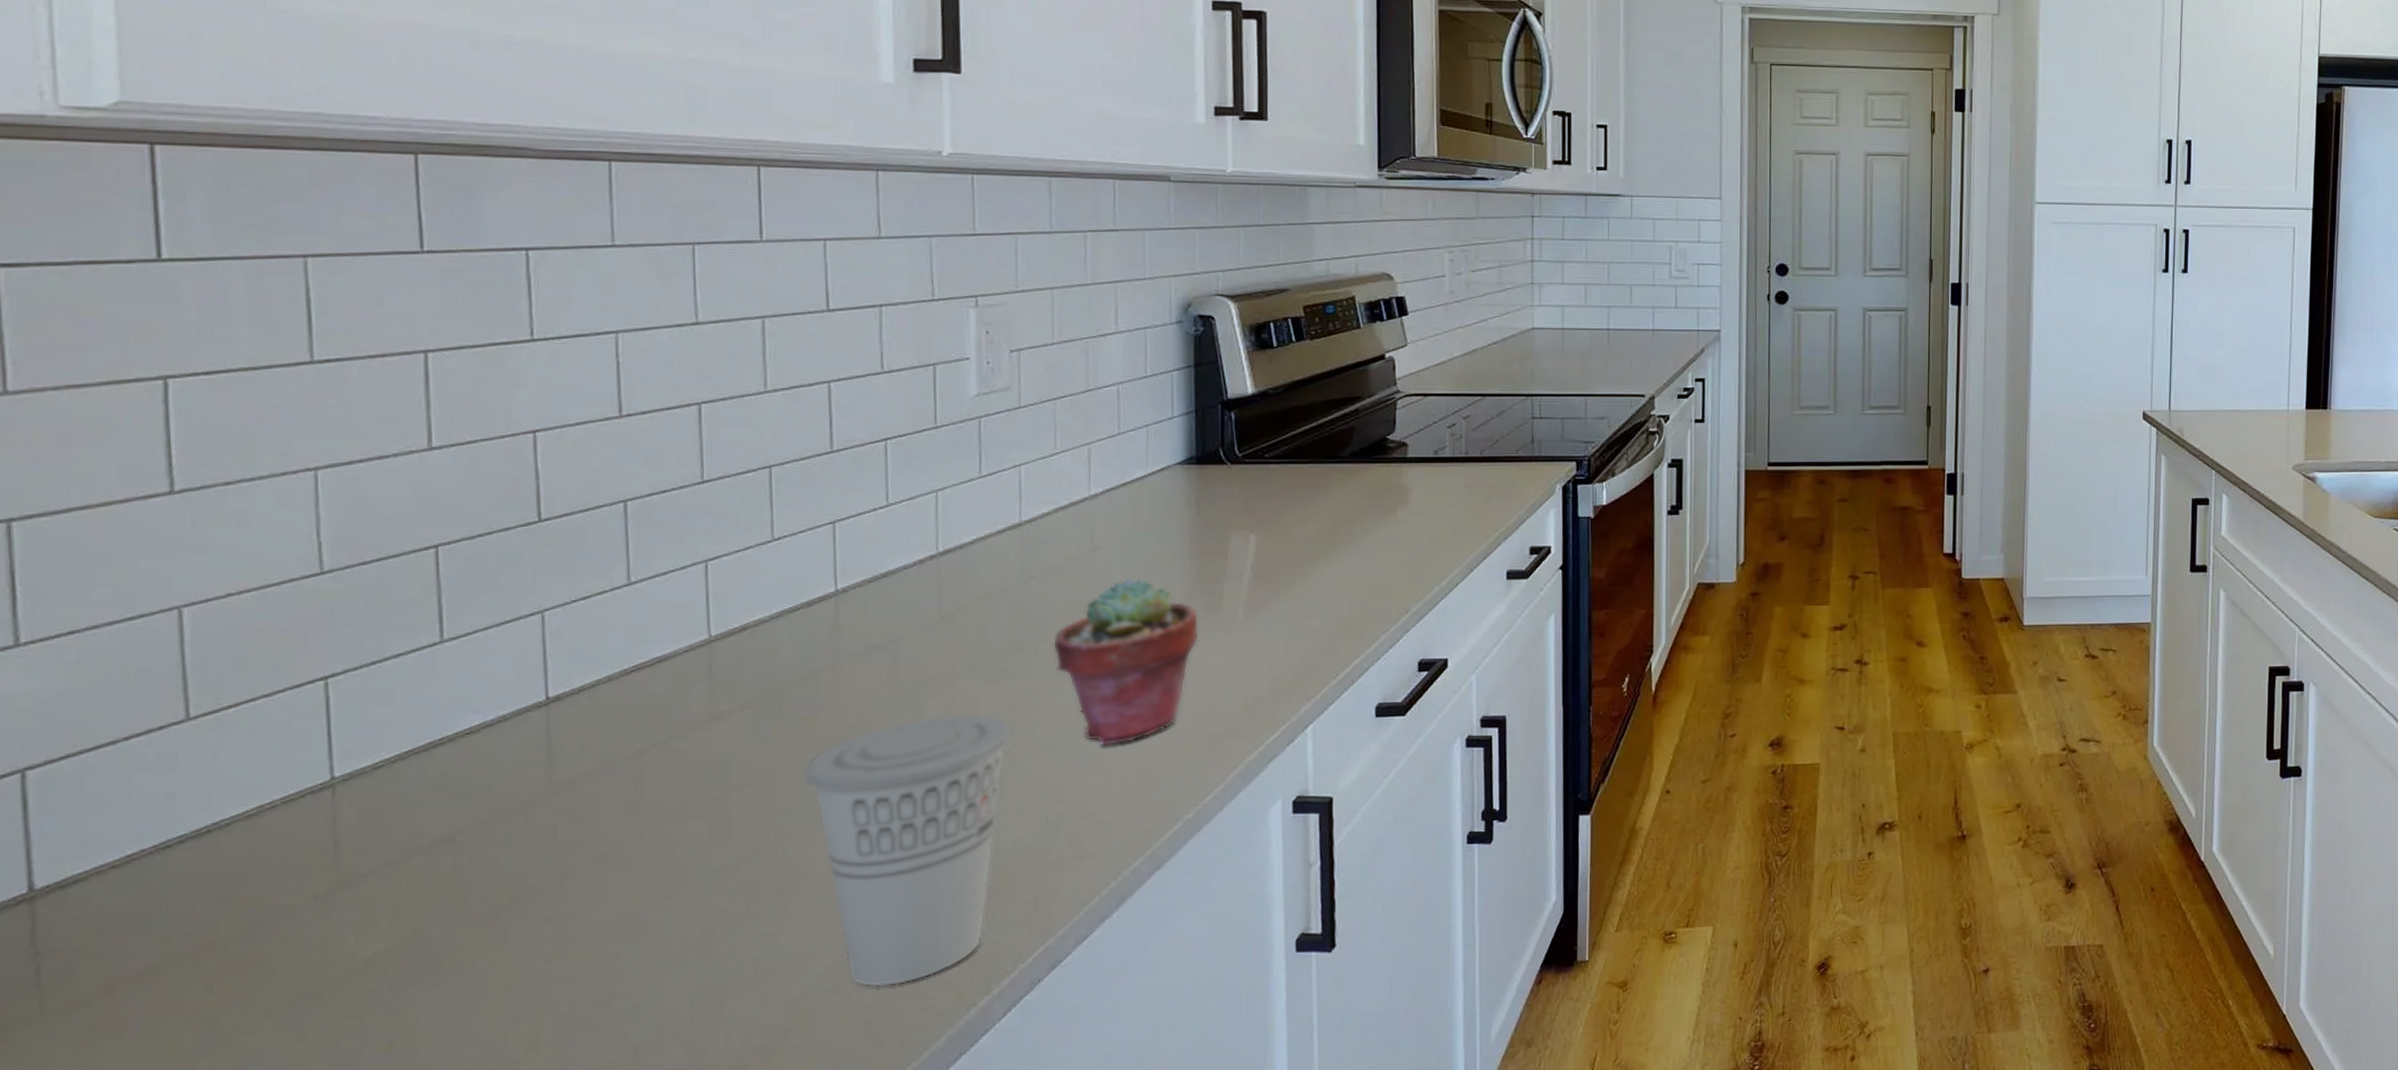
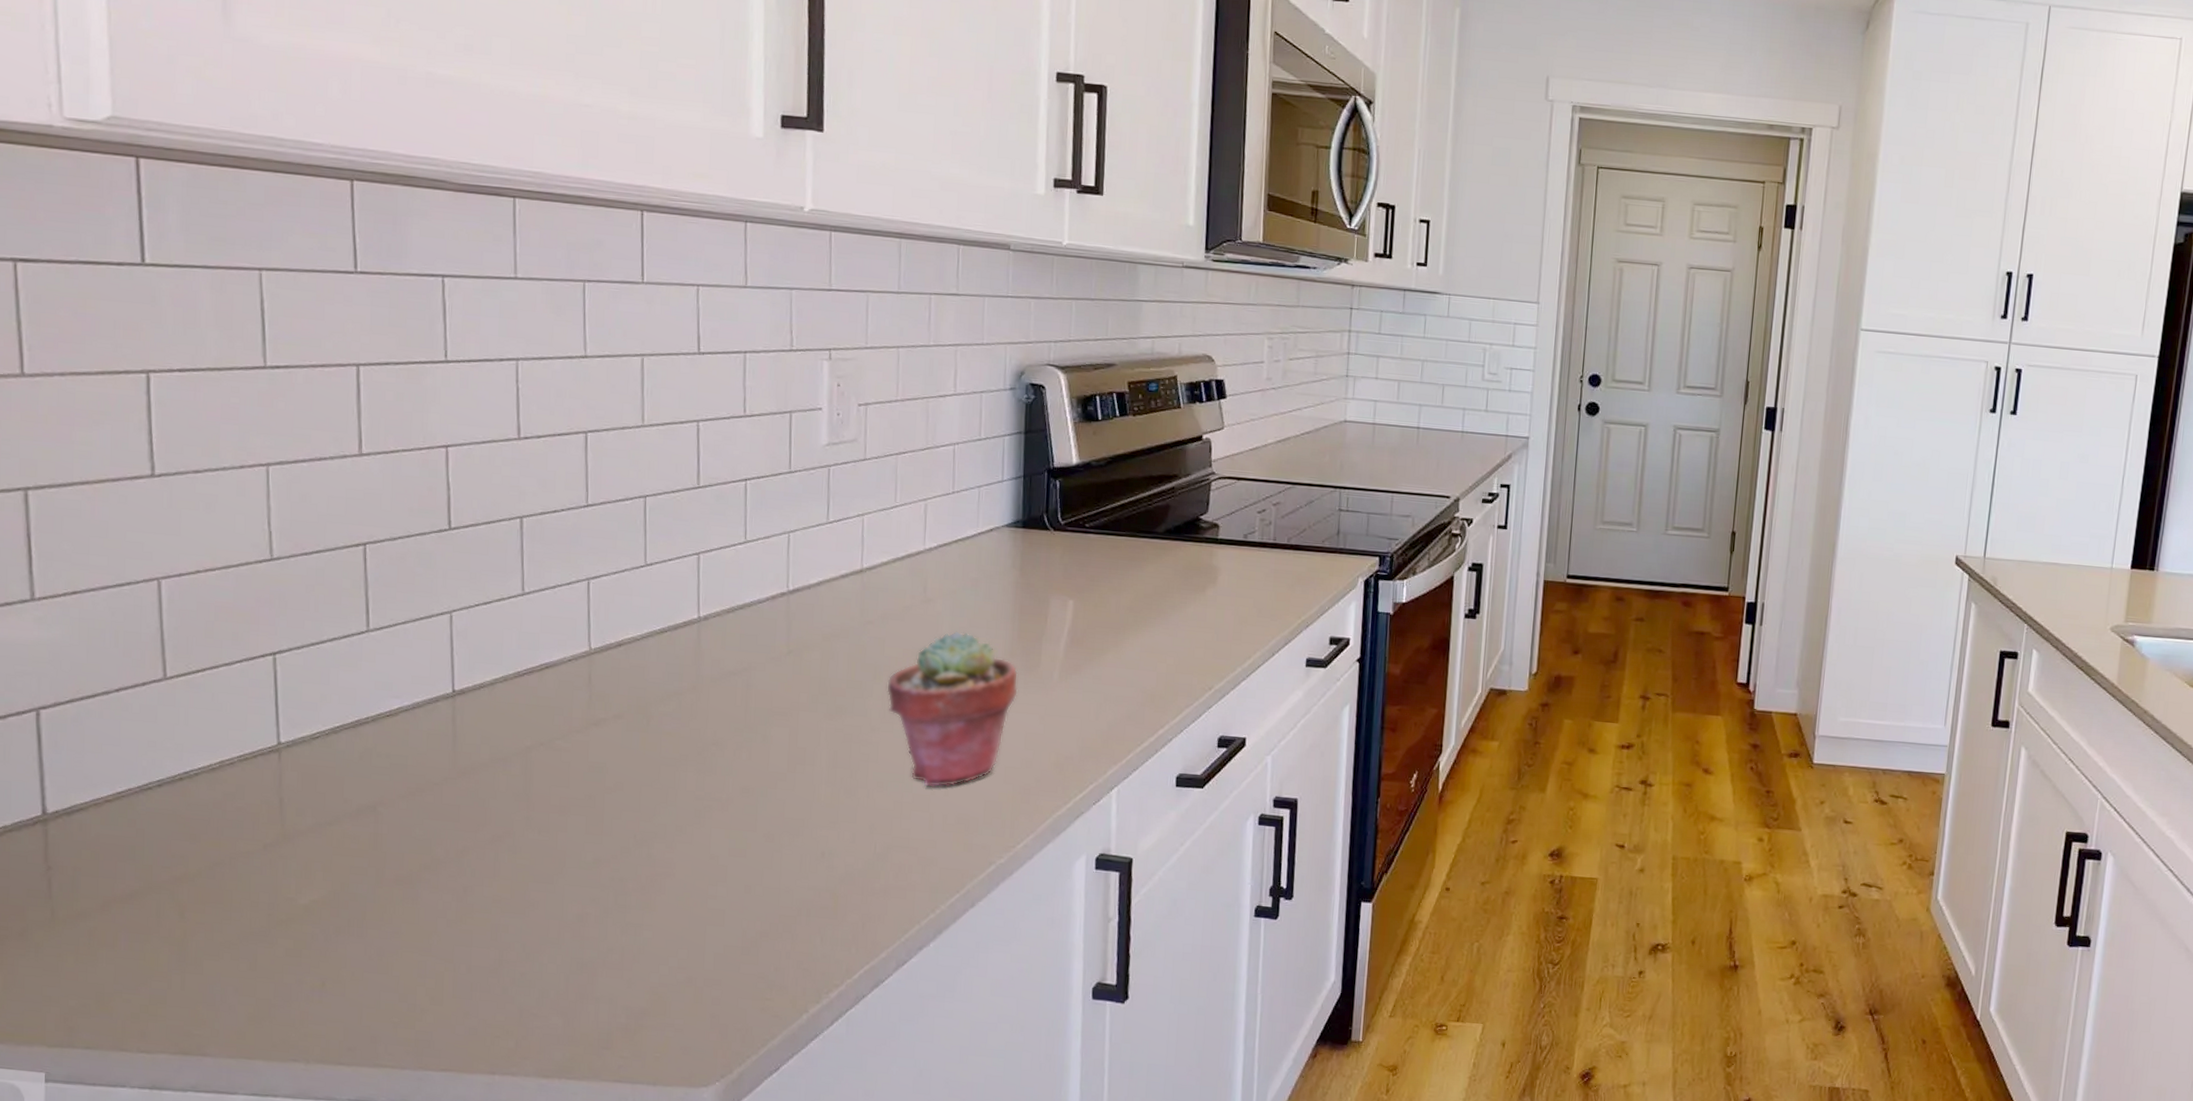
cup: present [804,713,1013,987] -> none [666,743,849,985]

